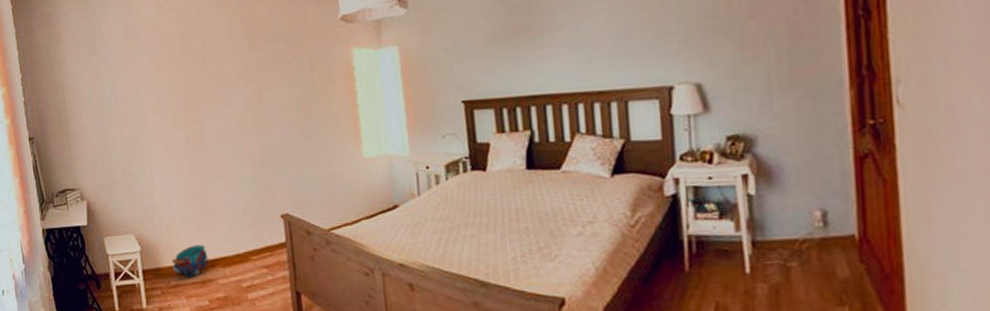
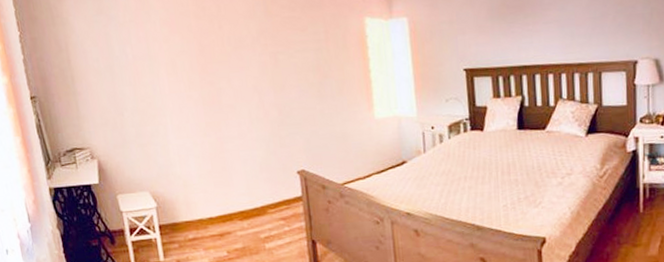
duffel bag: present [171,244,210,278] -> none [189,200,228,231]

